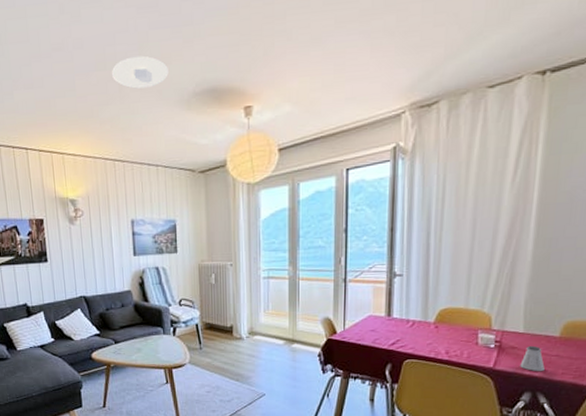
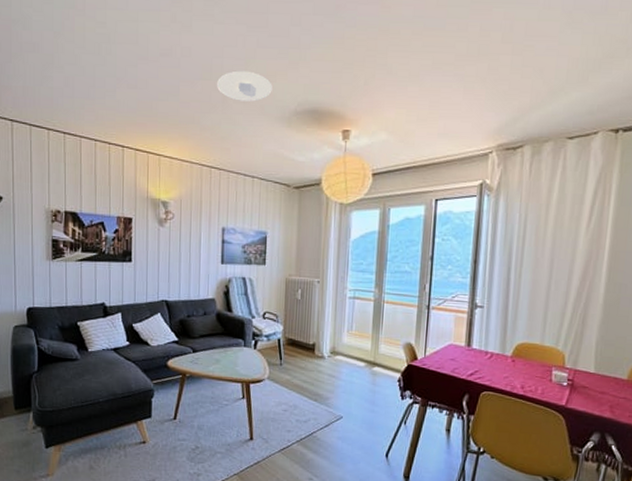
saltshaker: present [520,345,545,371] -> none [590,386,613,412]

